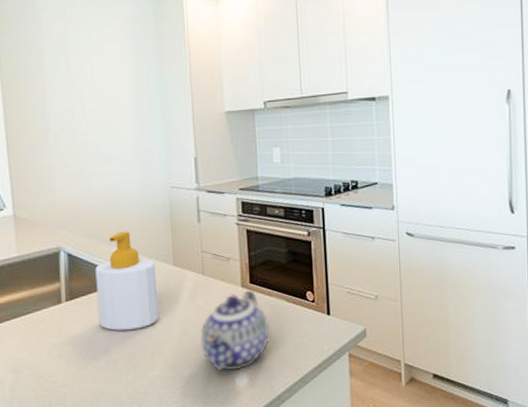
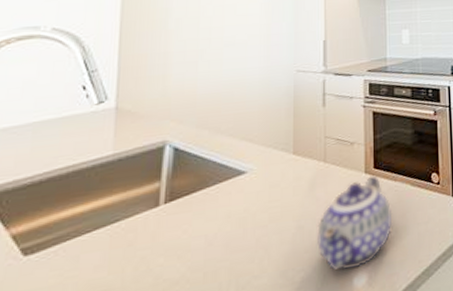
soap bottle: present [95,231,159,331] -> none [202,119,274,234]

